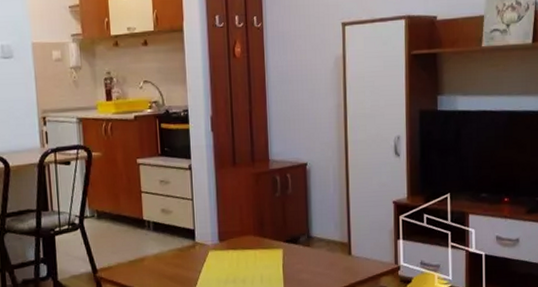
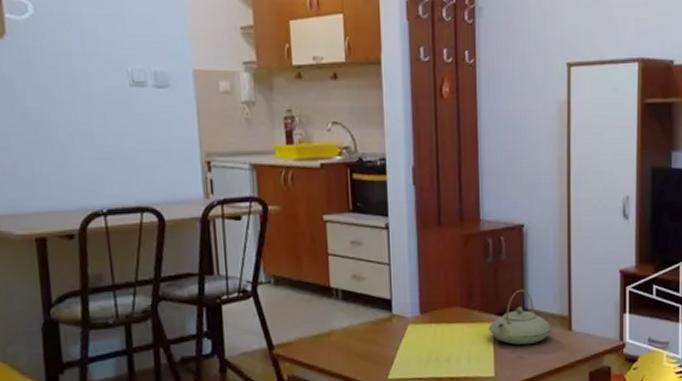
teapot: none [278,219,335,268] -> present [489,289,553,345]

